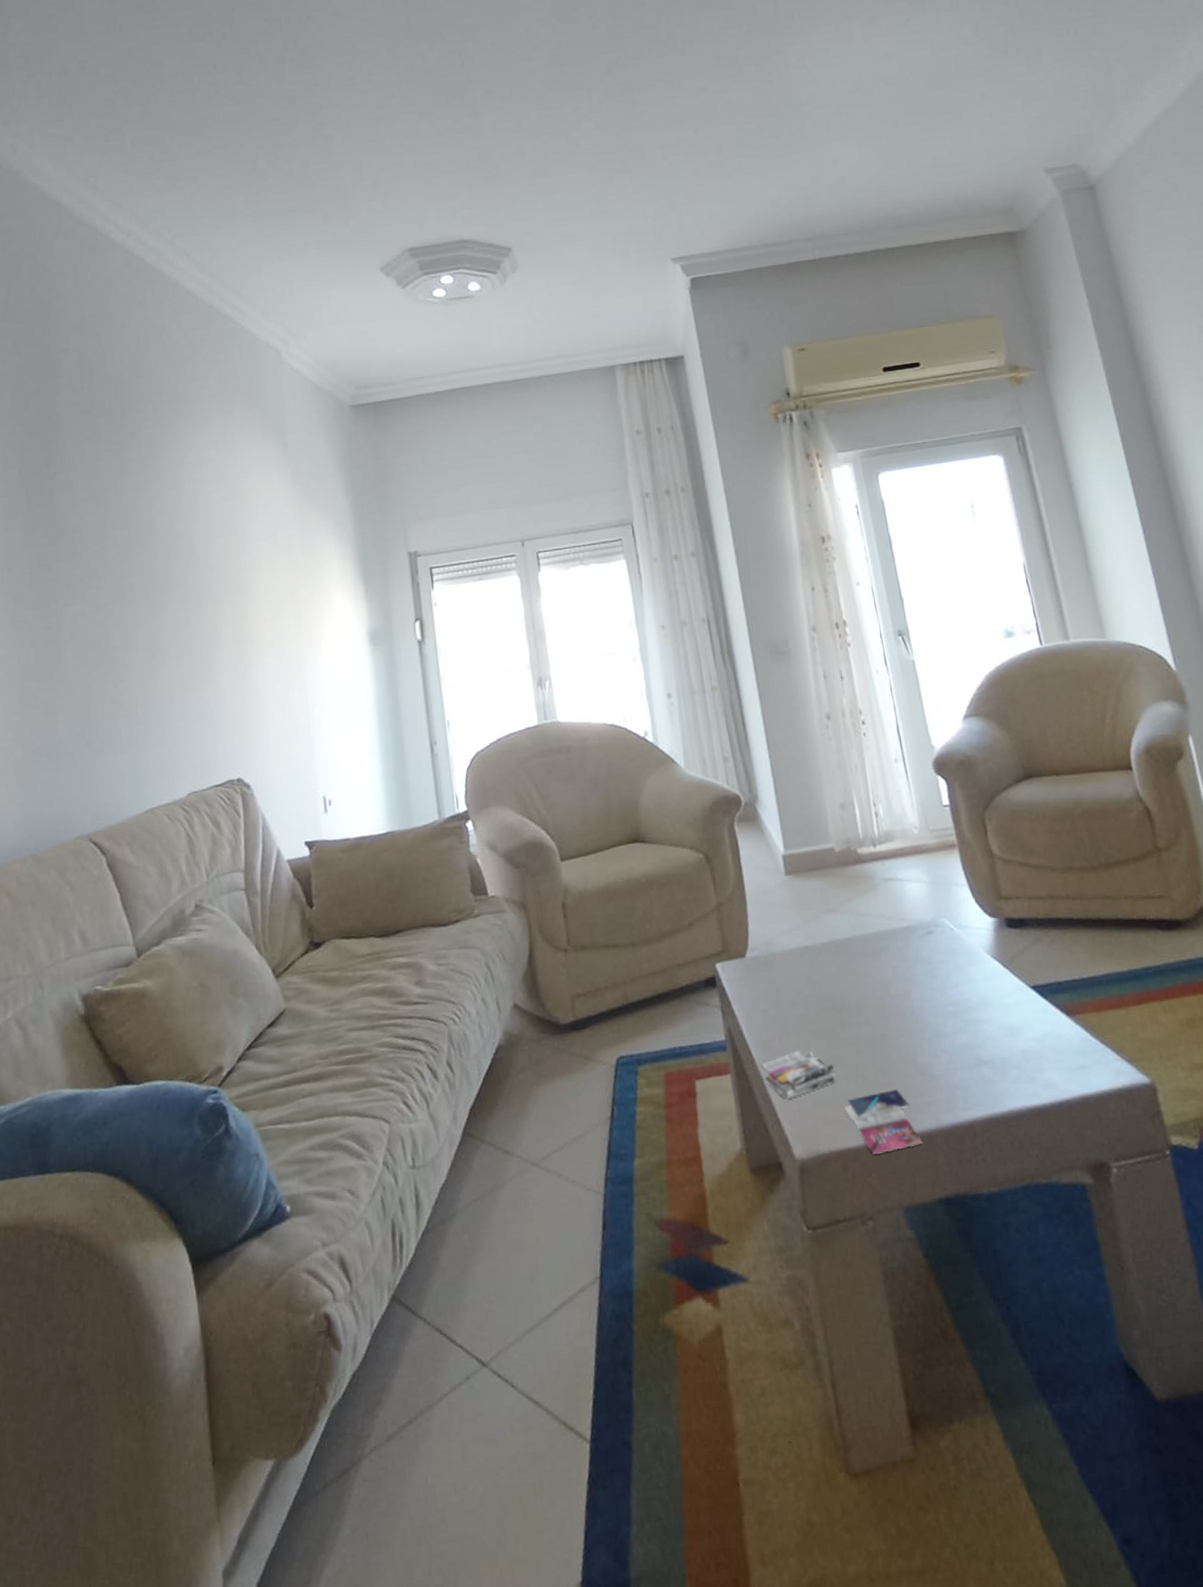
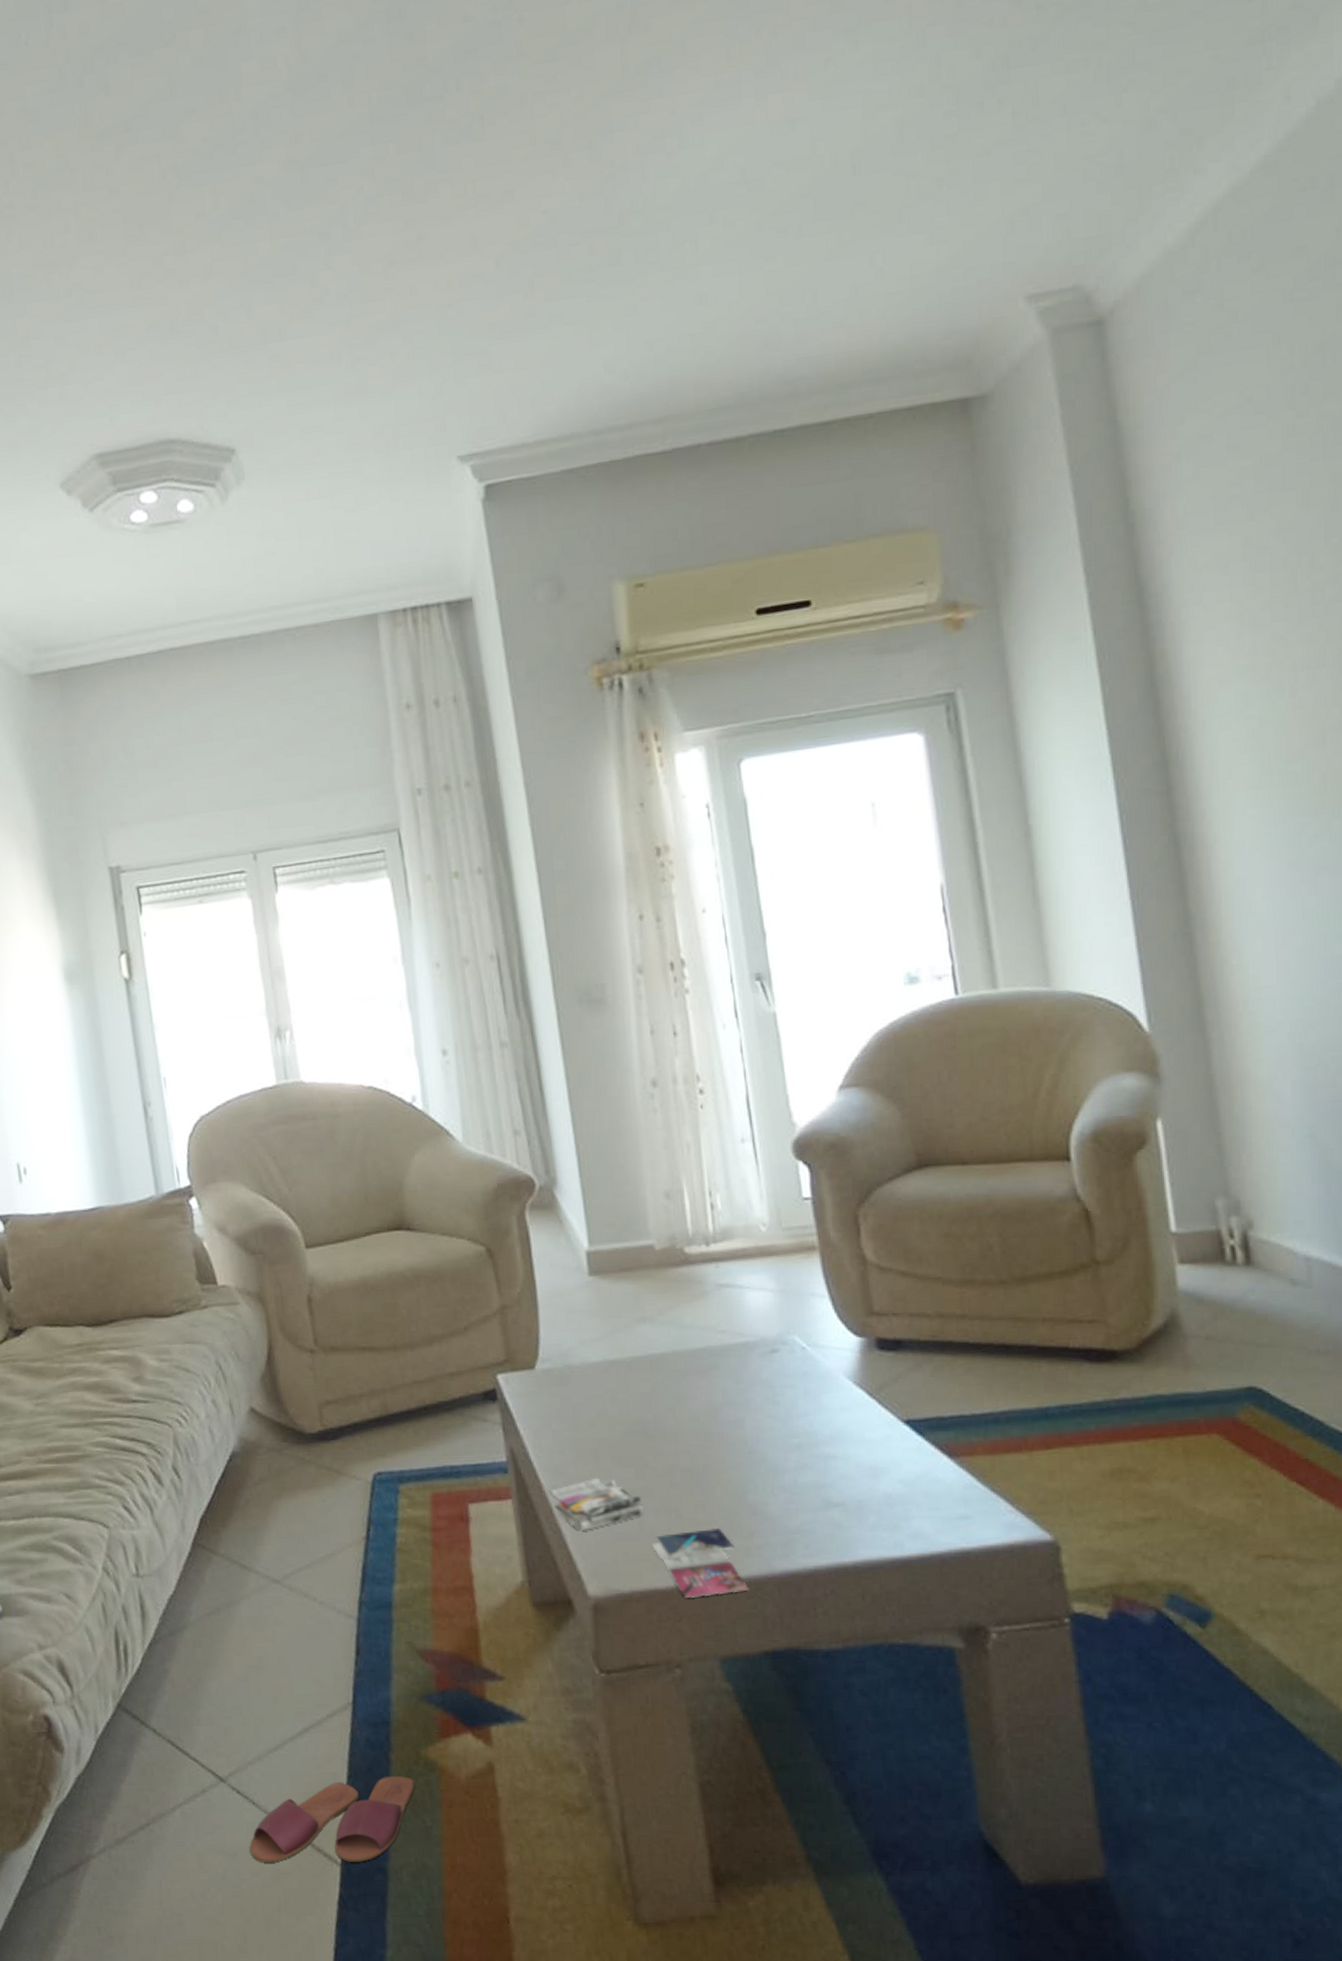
slippers: none [508,1345,654,1447] -> present [249,1775,415,1863]

